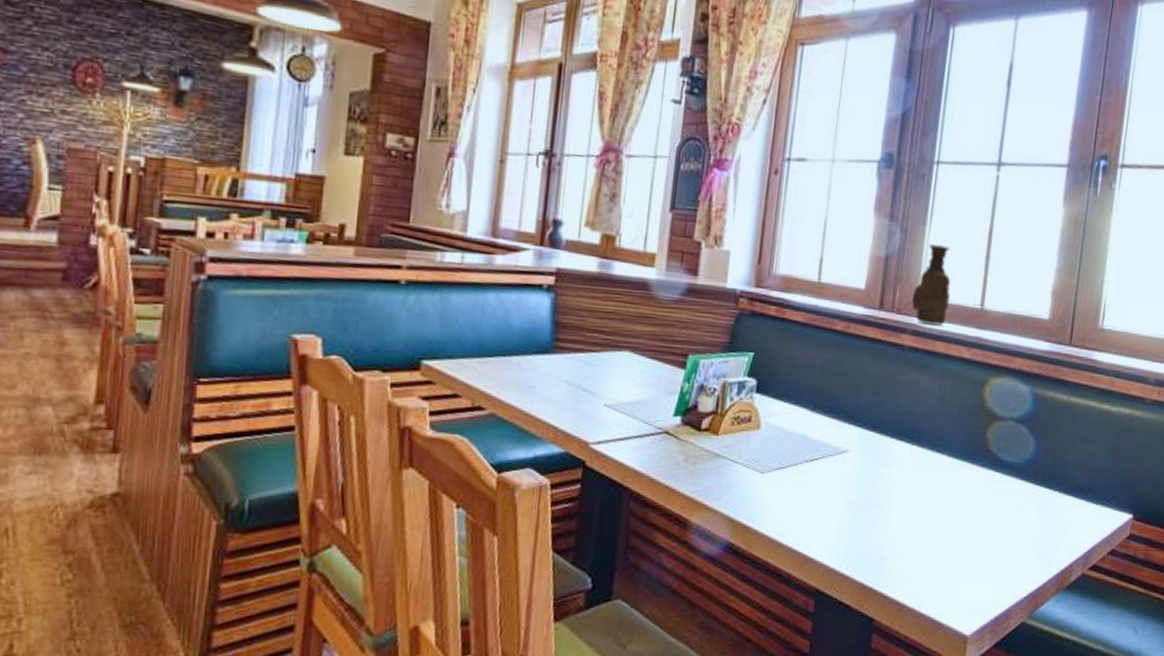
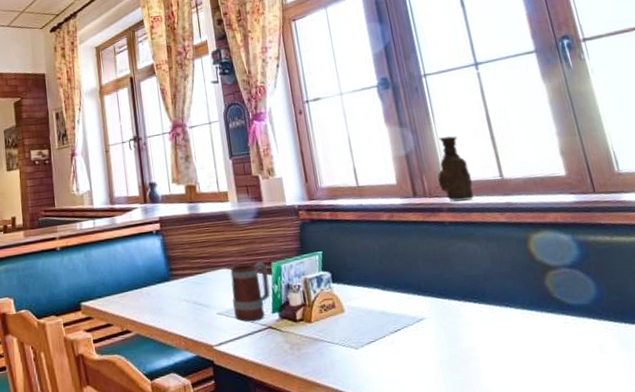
beer mug: none [625,350,682,421] -> present [230,261,270,321]

